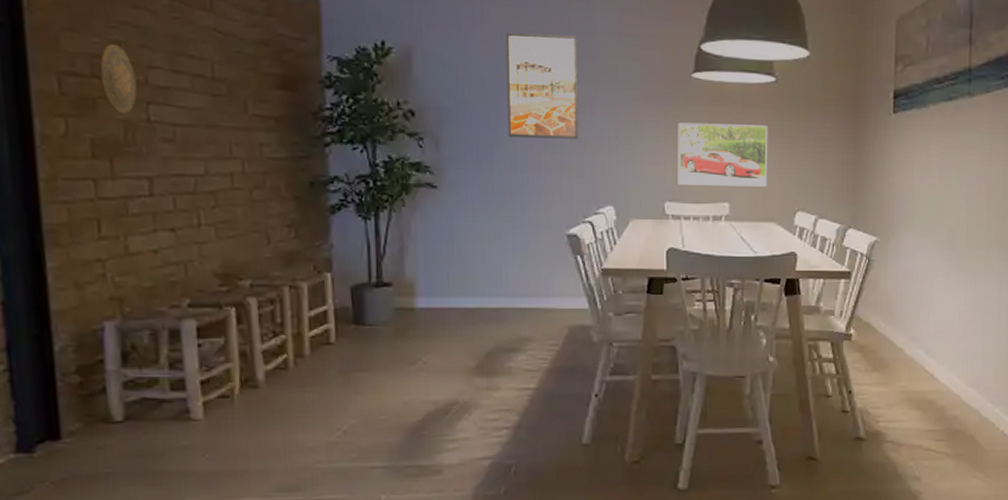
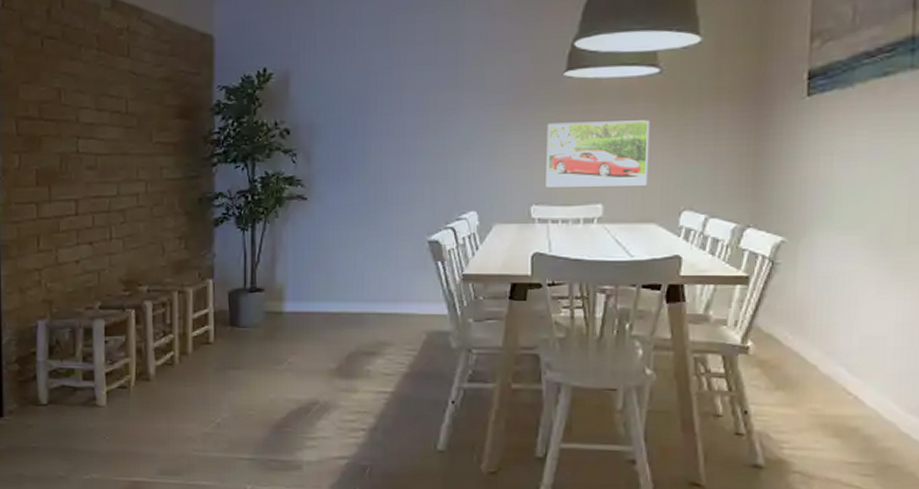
decorative plate: present [98,43,137,114] -> none [44,91,70,148]
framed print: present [505,32,578,139] -> none [374,46,444,149]

